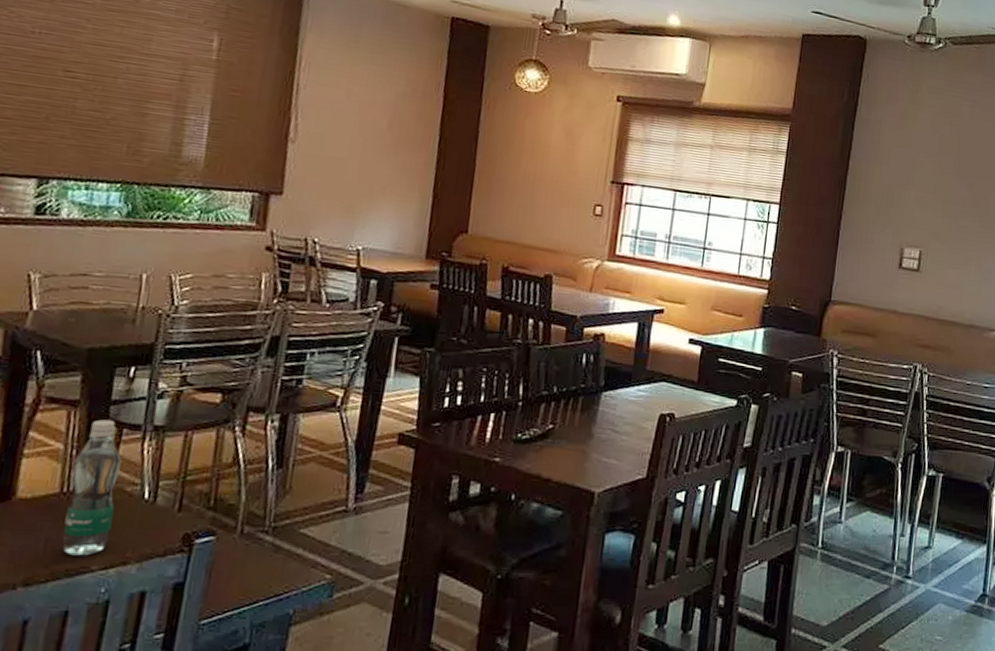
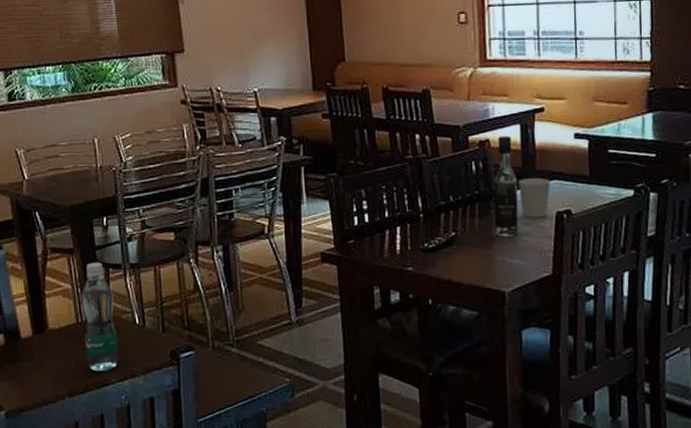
bottle: none [594,331,627,436] -> present [494,135,519,237]
dixie cup: none [625,377,659,418] -> present [518,178,550,218]

